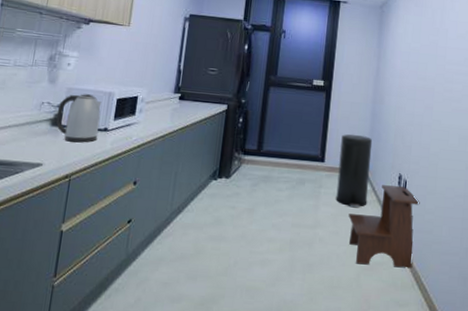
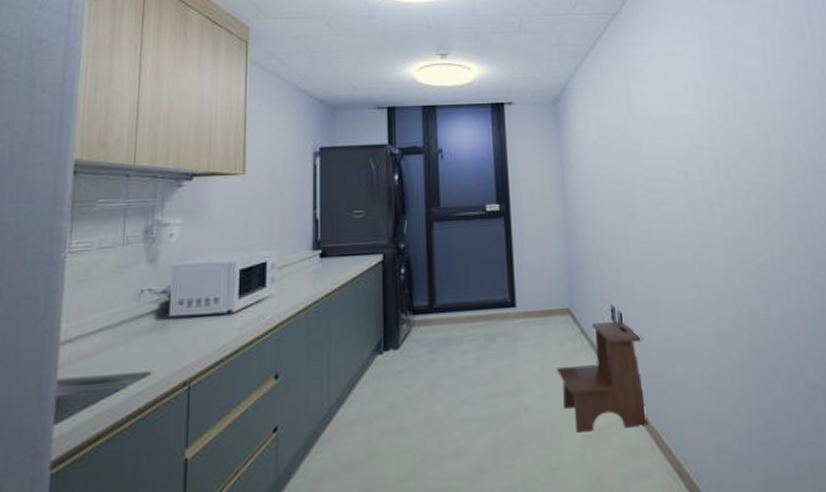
kettle: present [56,94,102,143] -> none [162,269,221,337]
pedal bin: present [336,134,373,207] -> none [532,264,578,359]

